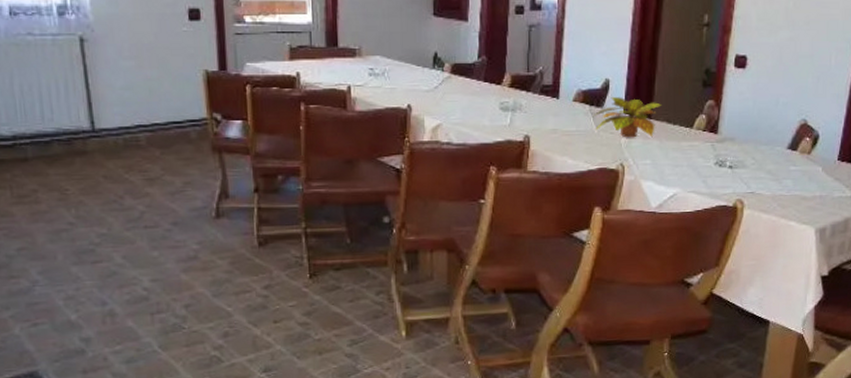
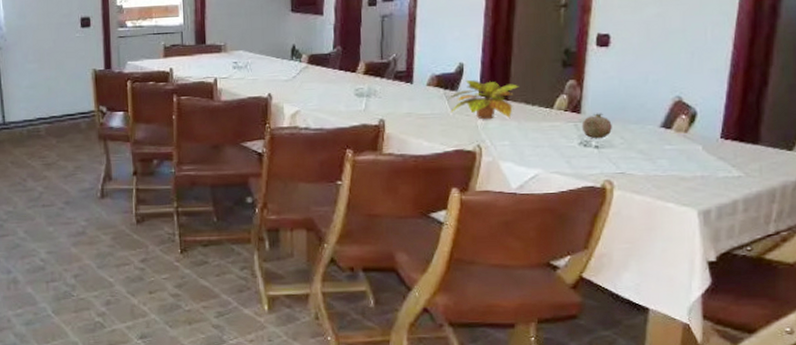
fruit: none [718,133,745,159] -> present [581,113,612,139]

